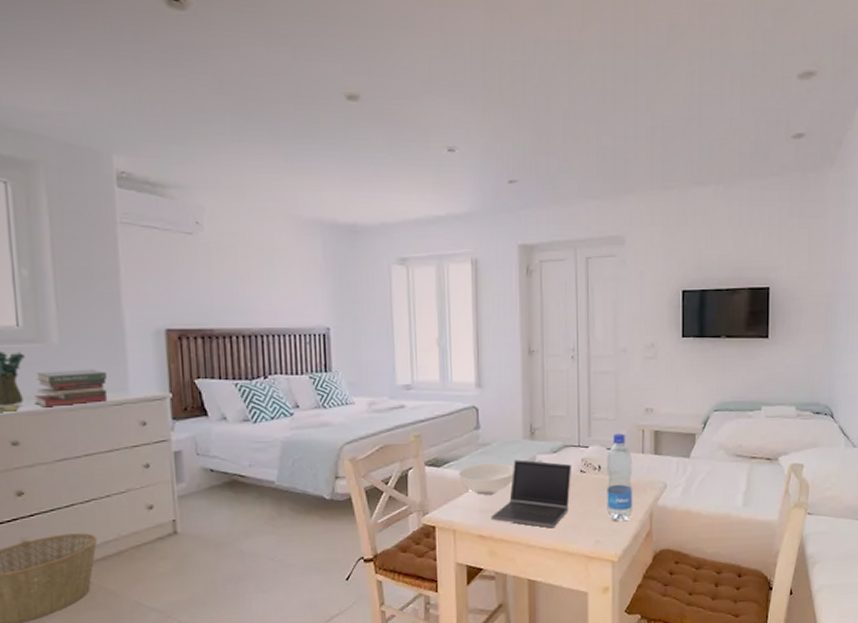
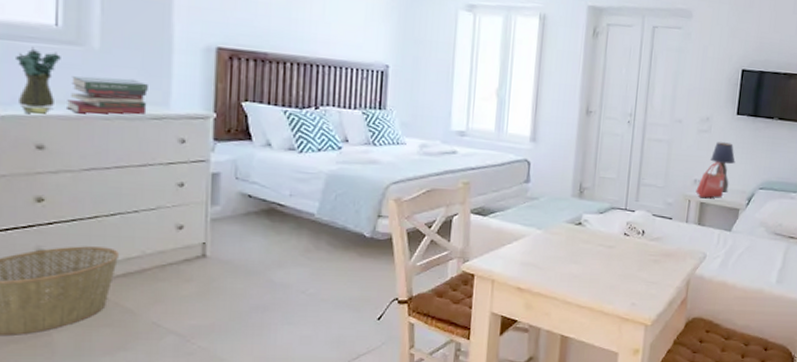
bowl: present [459,463,514,495] -> none [503,217,560,248]
laptop computer: present [490,460,572,529] -> none [530,216,617,287]
bottle: present [607,433,633,522] -> none [646,201,676,287]
handbag: none [648,387,677,427] -> present [696,161,725,198]
table lamp: none [660,367,686,418] -> present [711,142,735,192]

